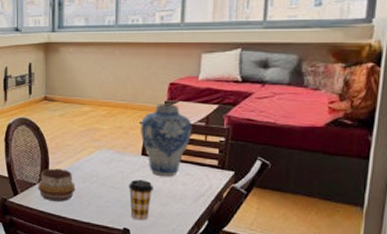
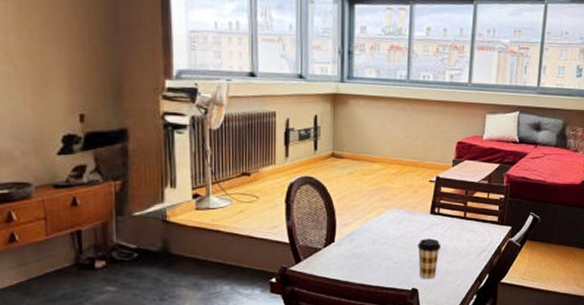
decorative bowl: present [38,168,76,202] -> none [323,231,364,267]
vase: present [141,104,192,176] -> none [430,162,477,234]

